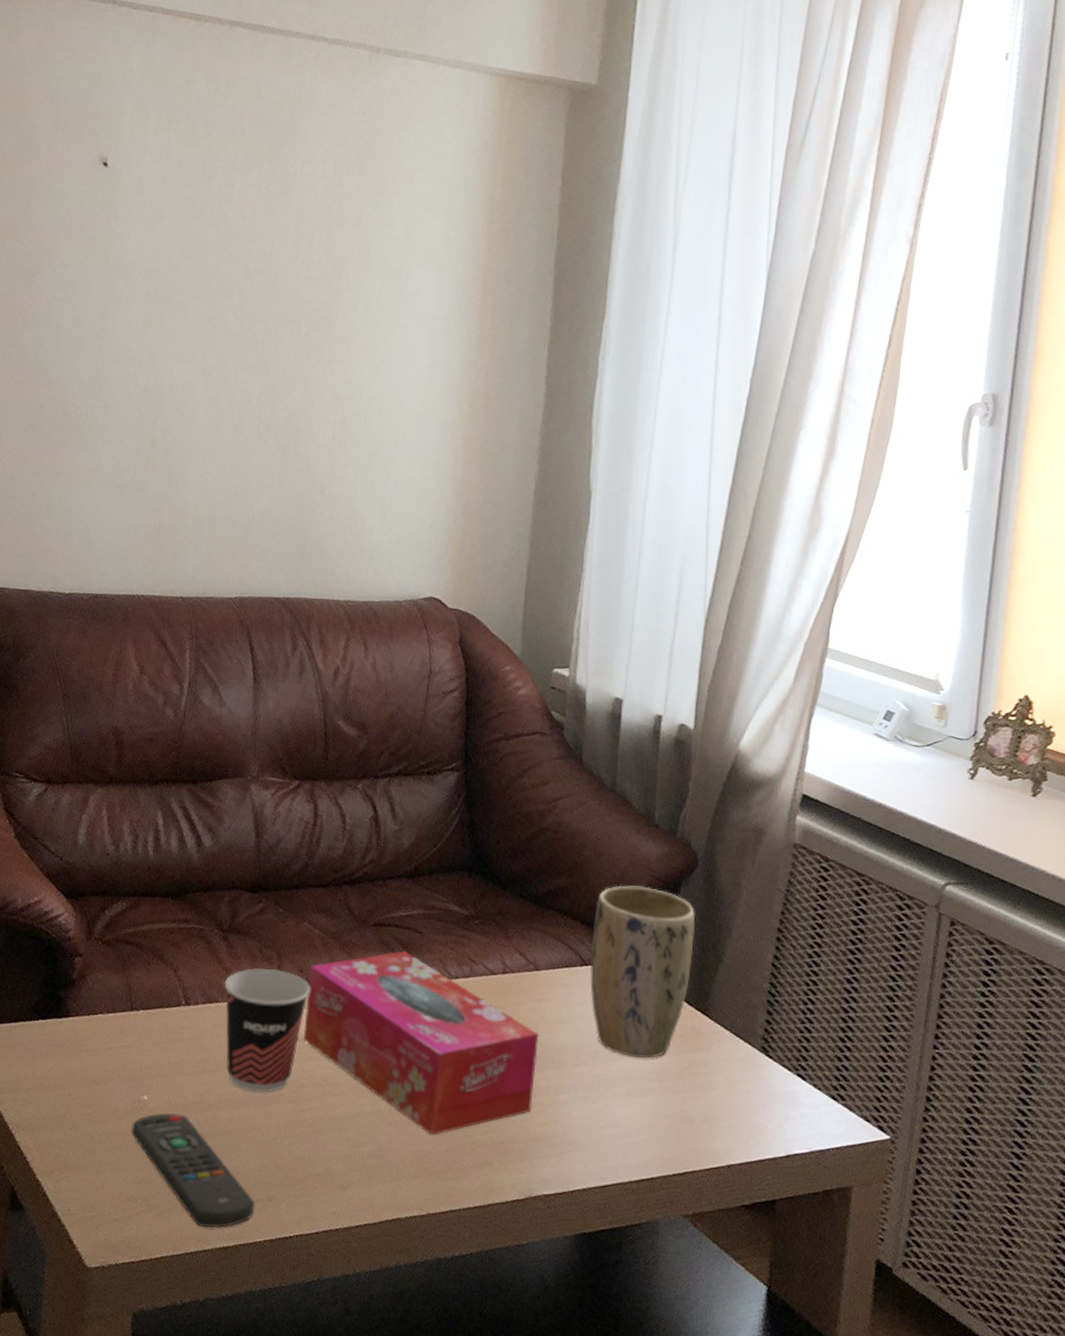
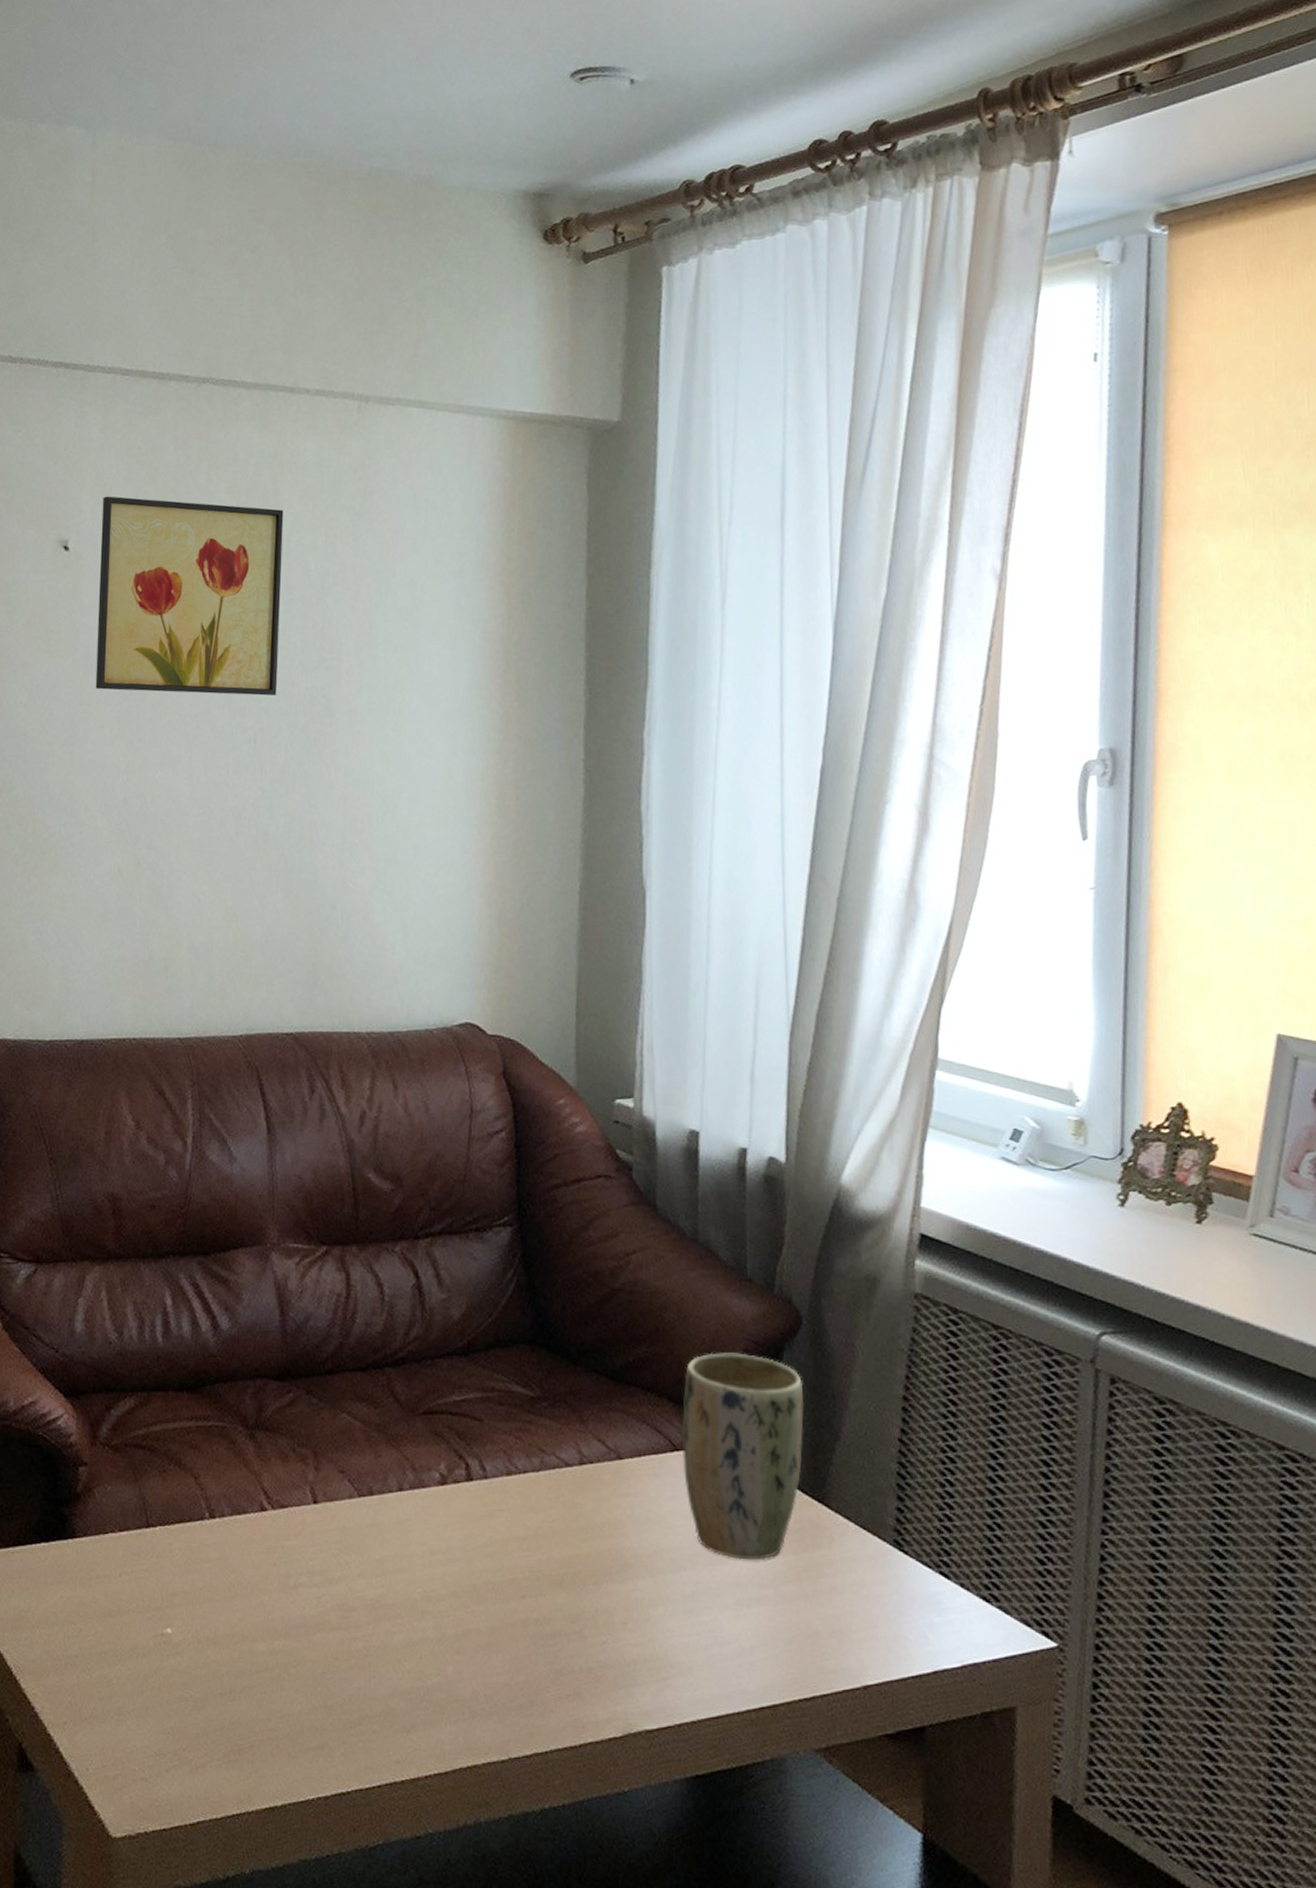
wall art: none [124,120,299,305] -> present [95,496,284,696]
remote control: present [131,1113,256,1228] -> none [154,1648,305,1785]
cup: present [224,968,310,1093] -> none [253,1470,354,1619]
tissue box: present [304,951,539,1136] -> none [349,1443,628,1663]

